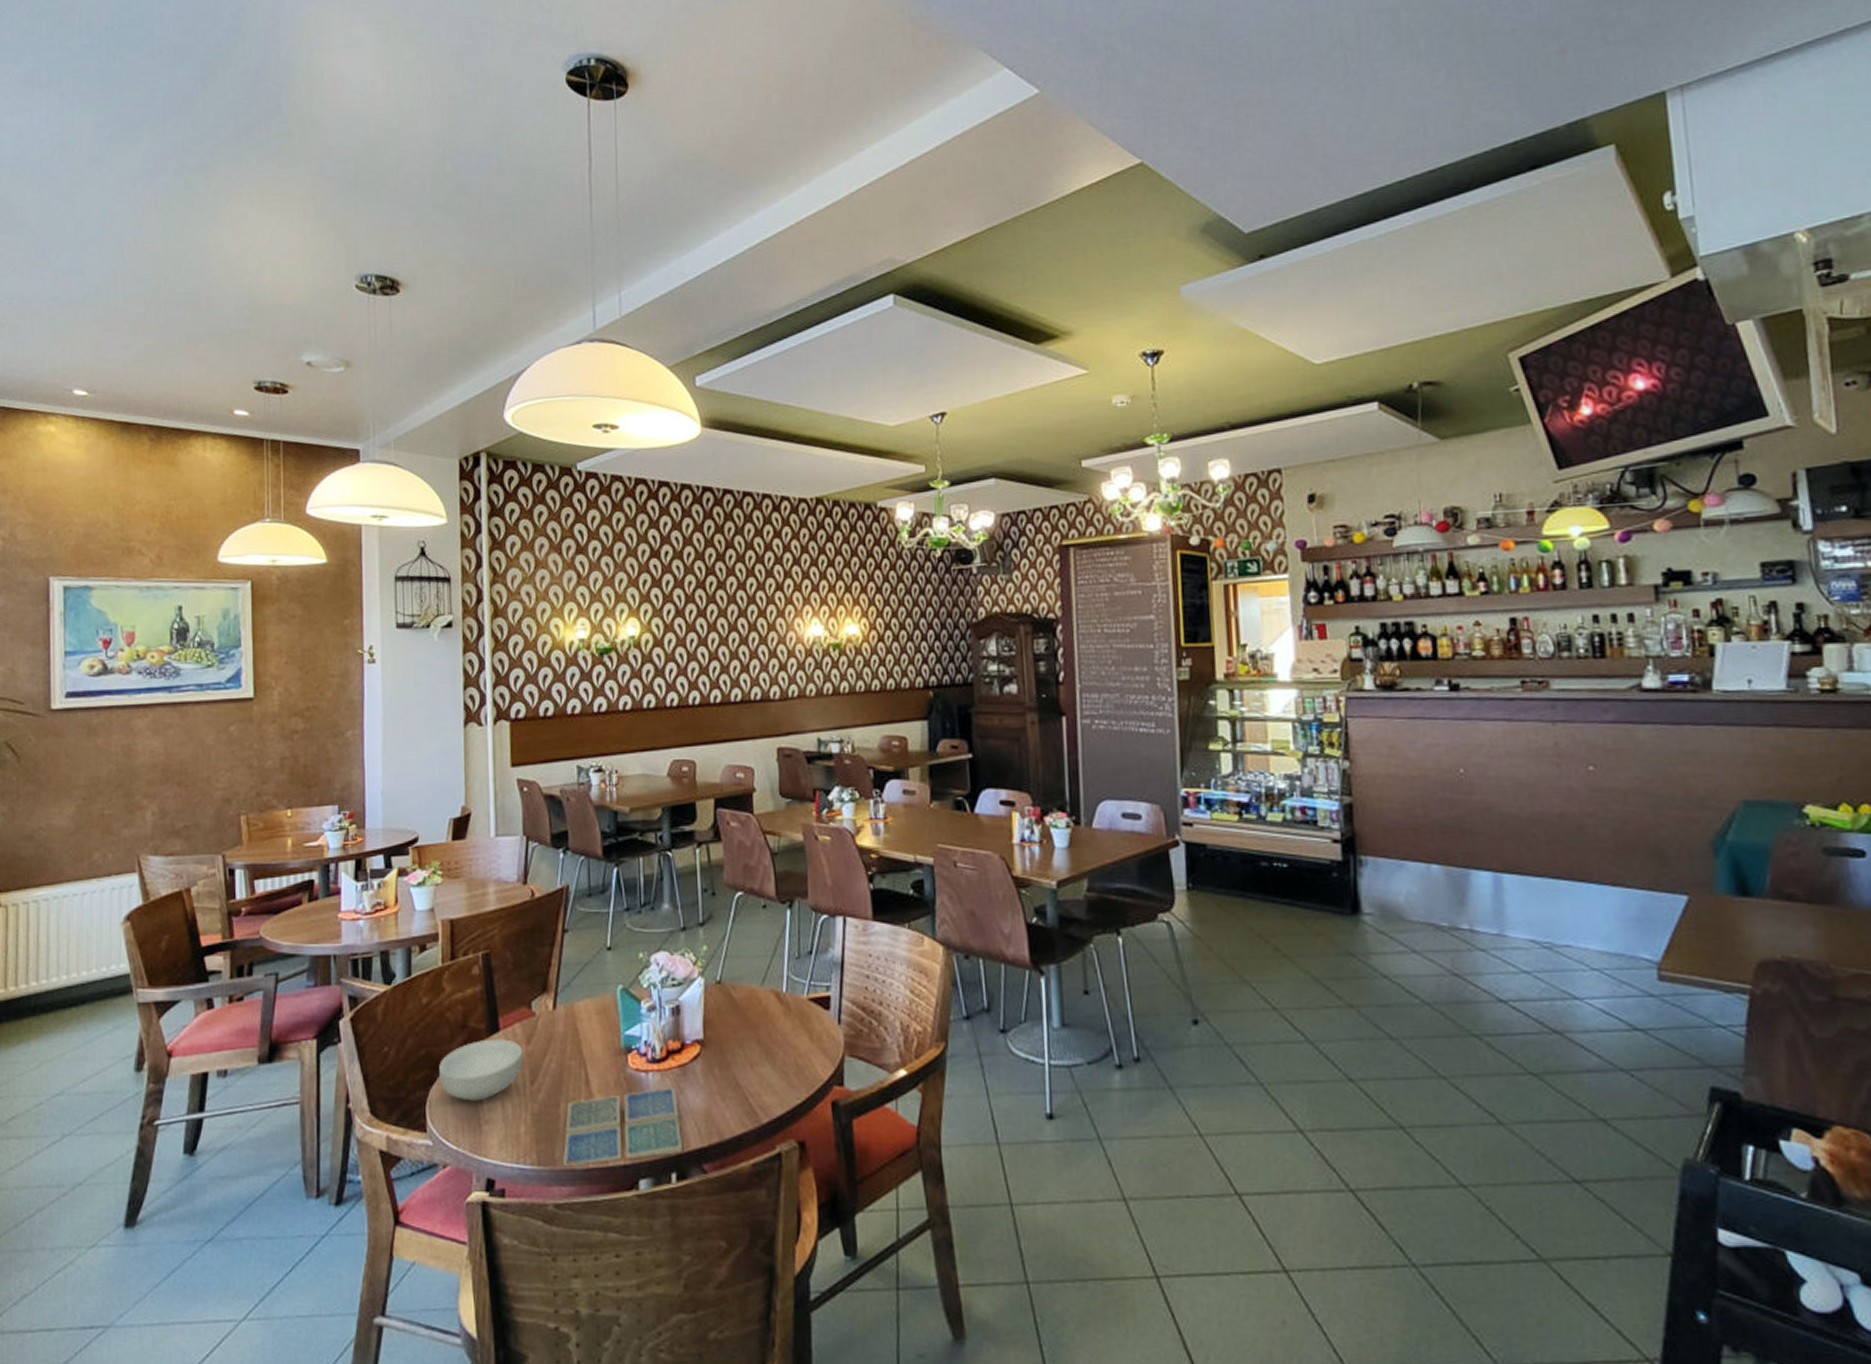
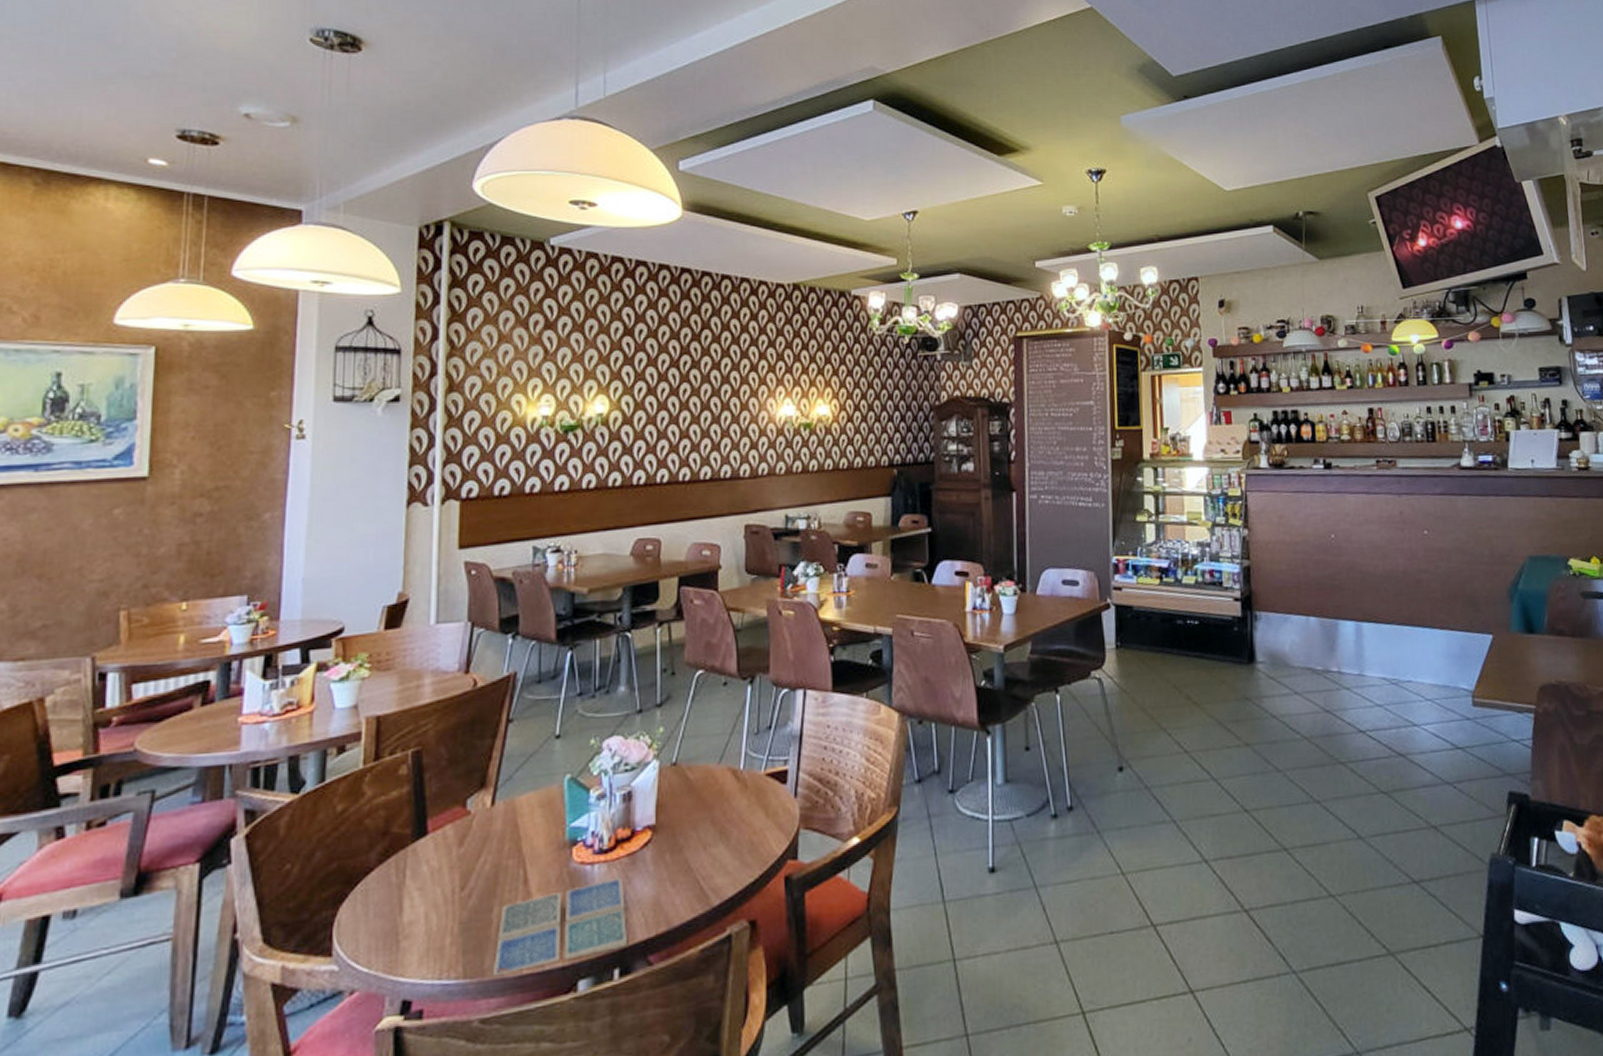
cereal bowl: present [439,1039,523,1101] -> none [352,843,454,916]

